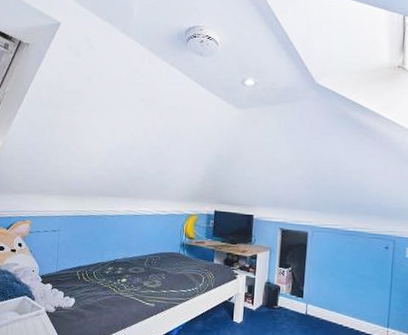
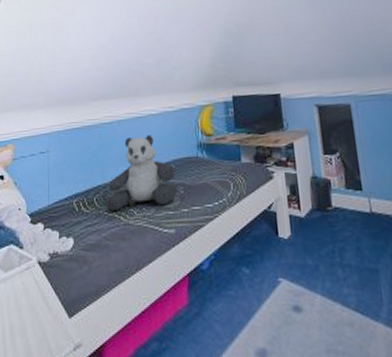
teddy bear: none [101,230,161,285] -> present [104,134,178,211]

